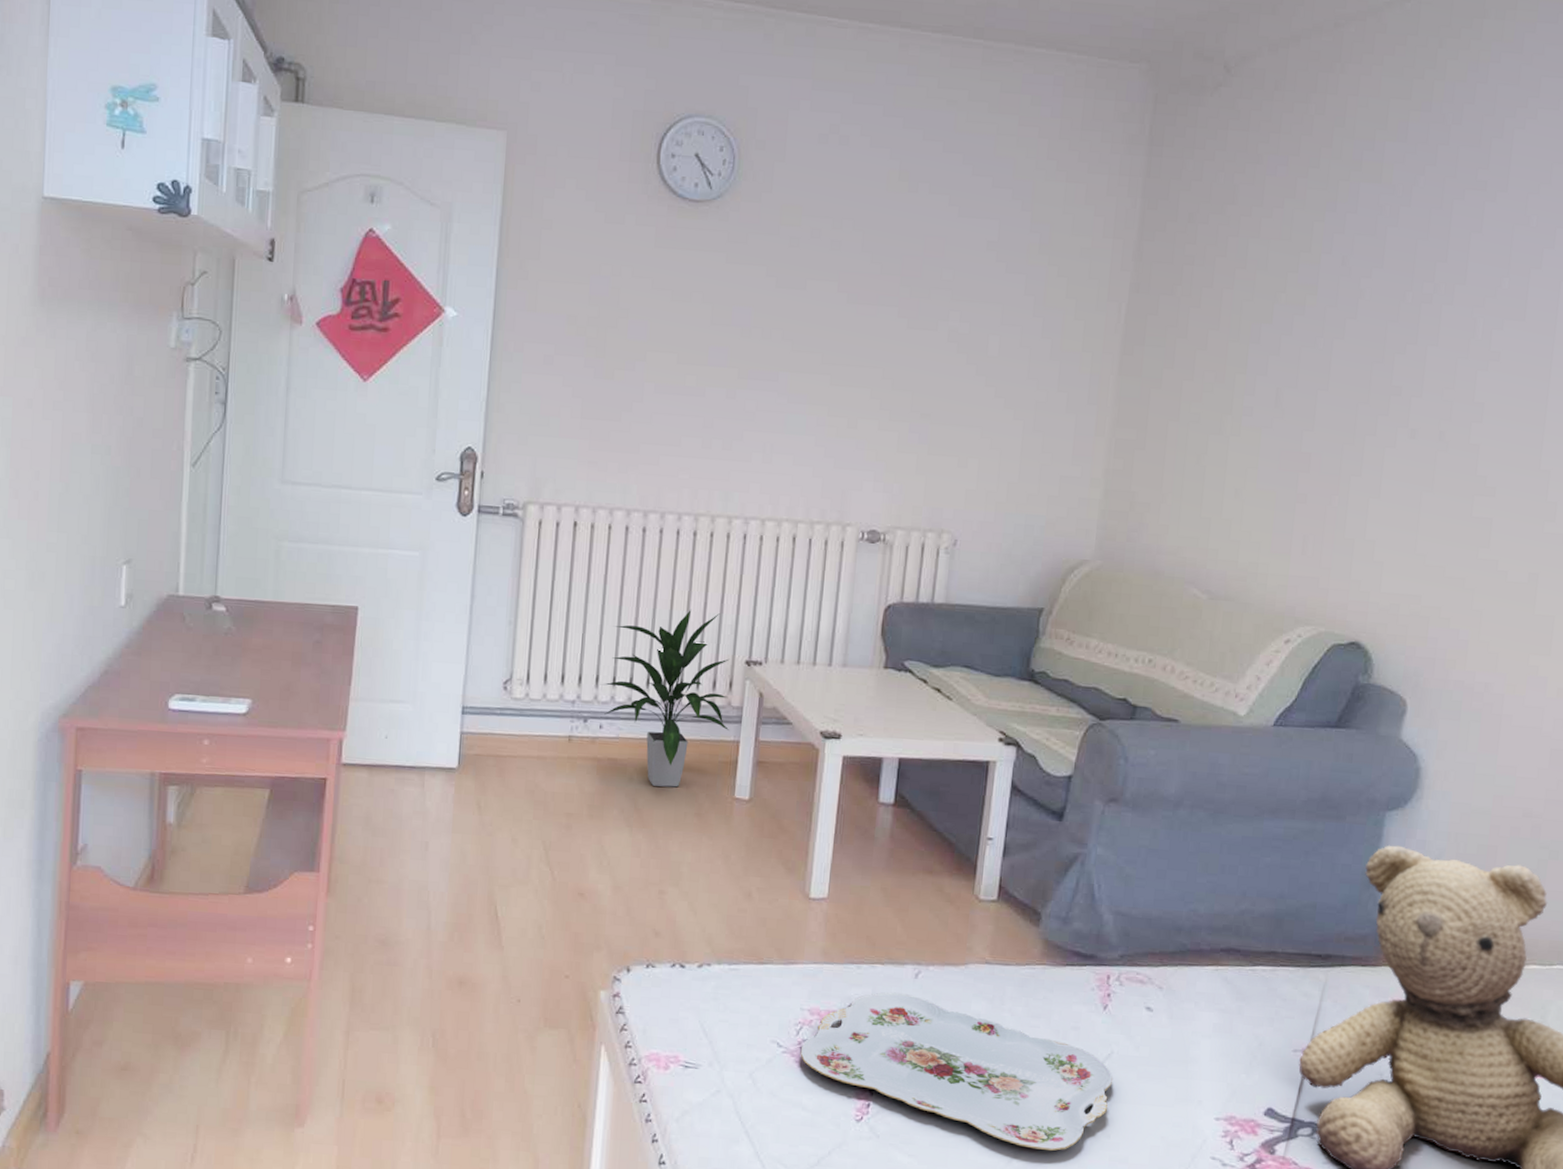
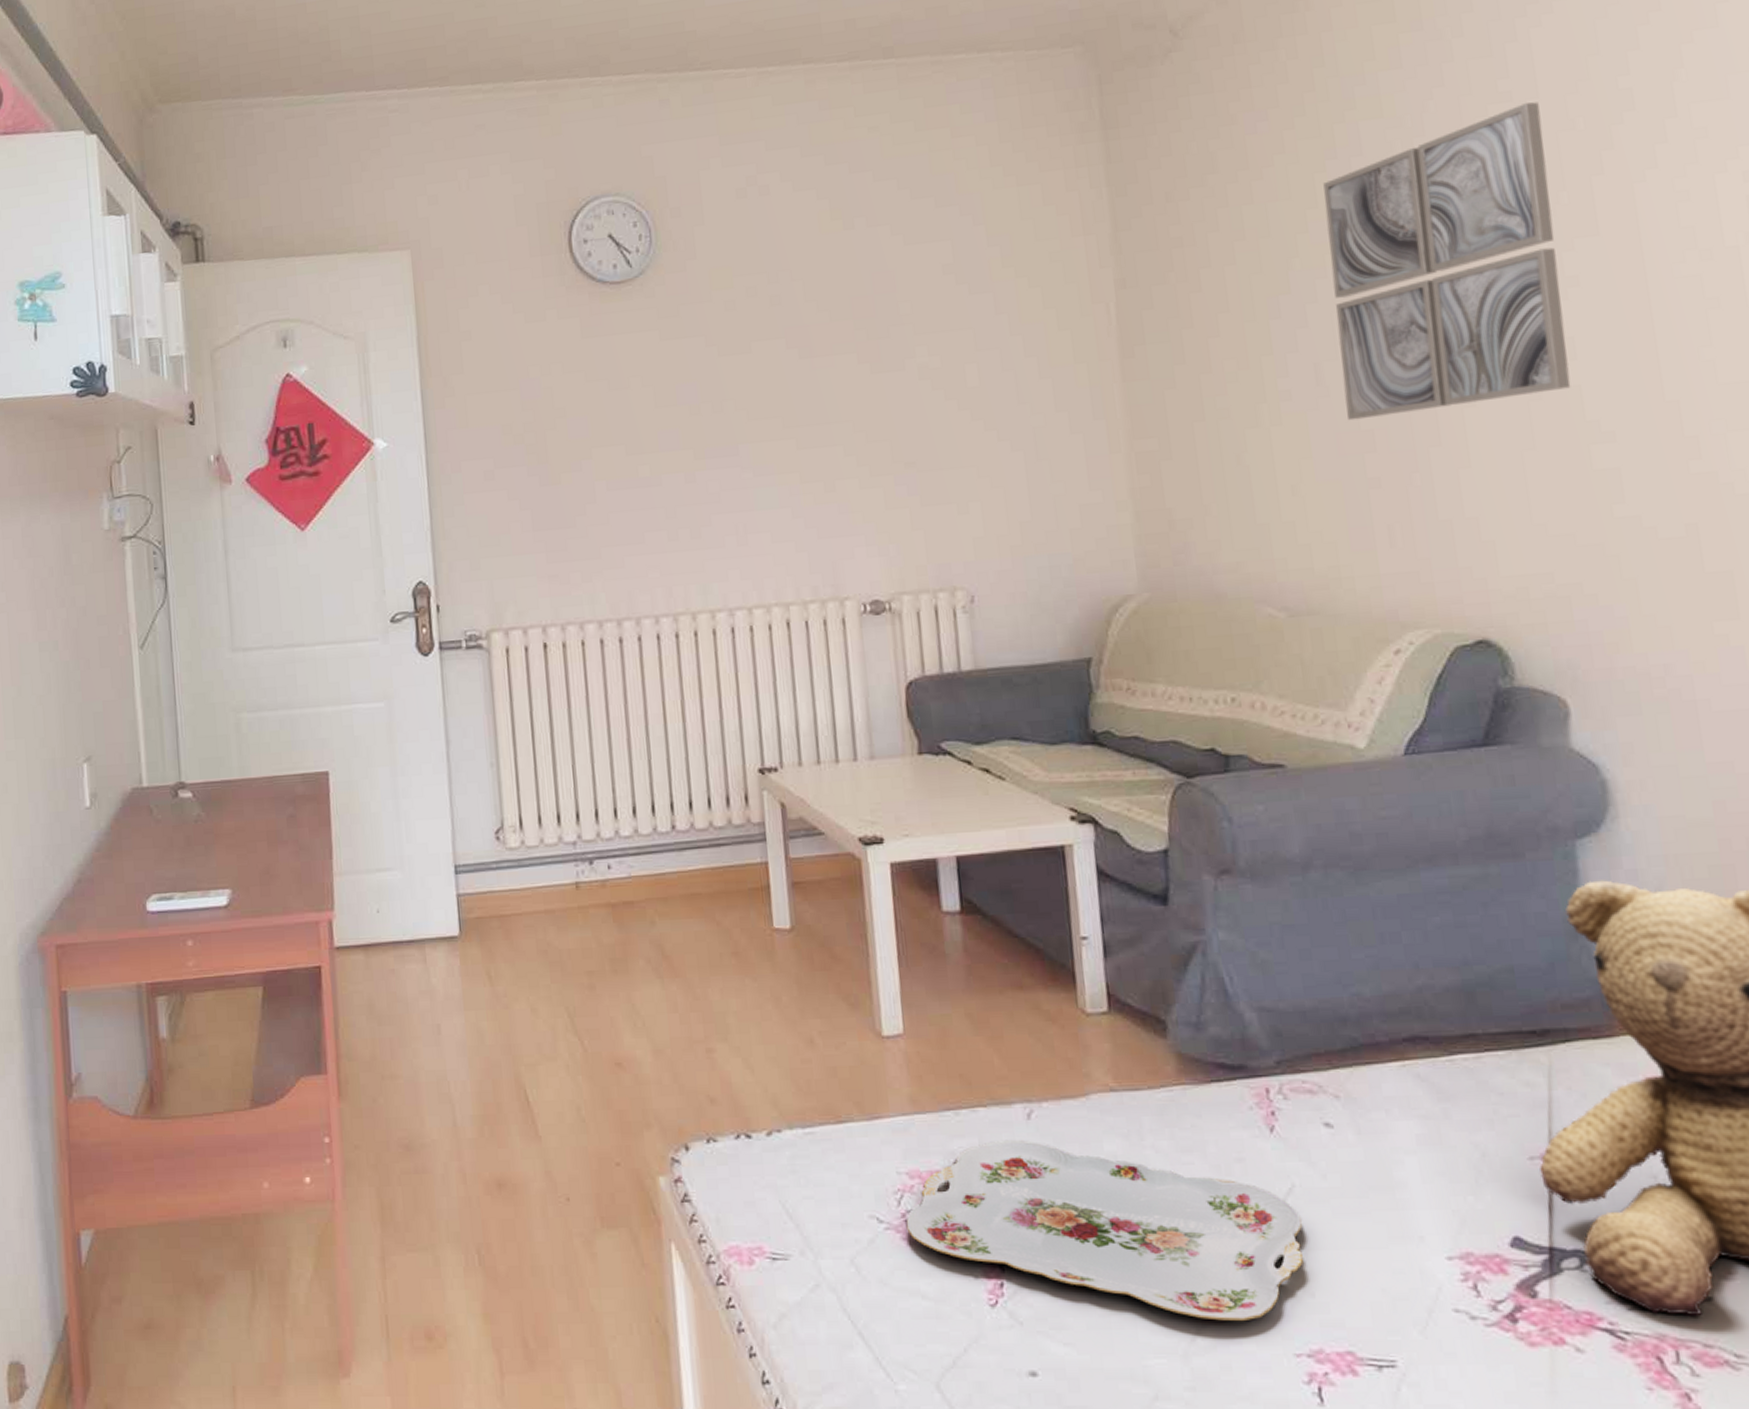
indoor plant: present [601,609,730,788] -> none [602,719,754,927]
wall art: none [1293,194,1506,446] -> present [1323,102,1571,421]

